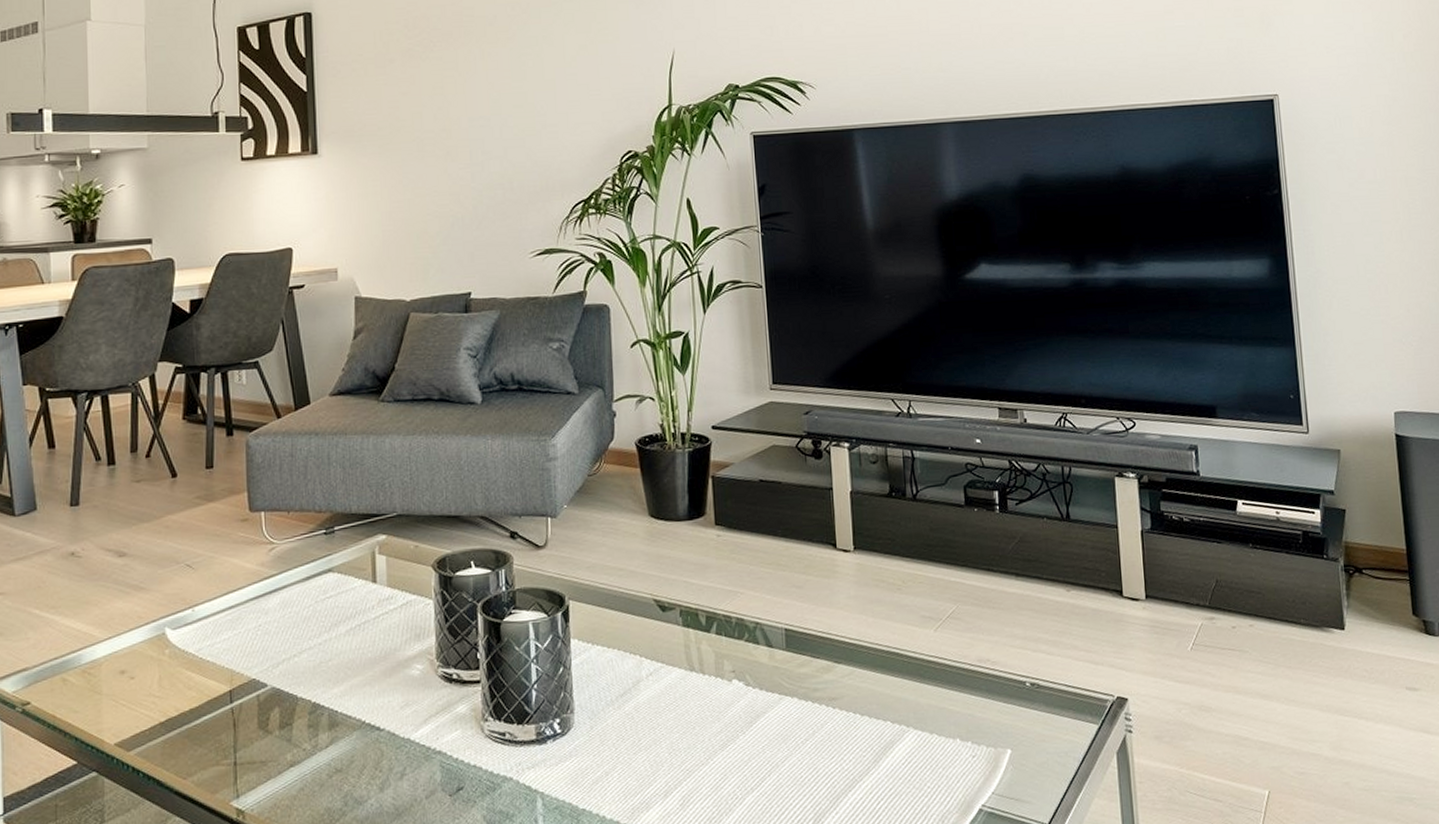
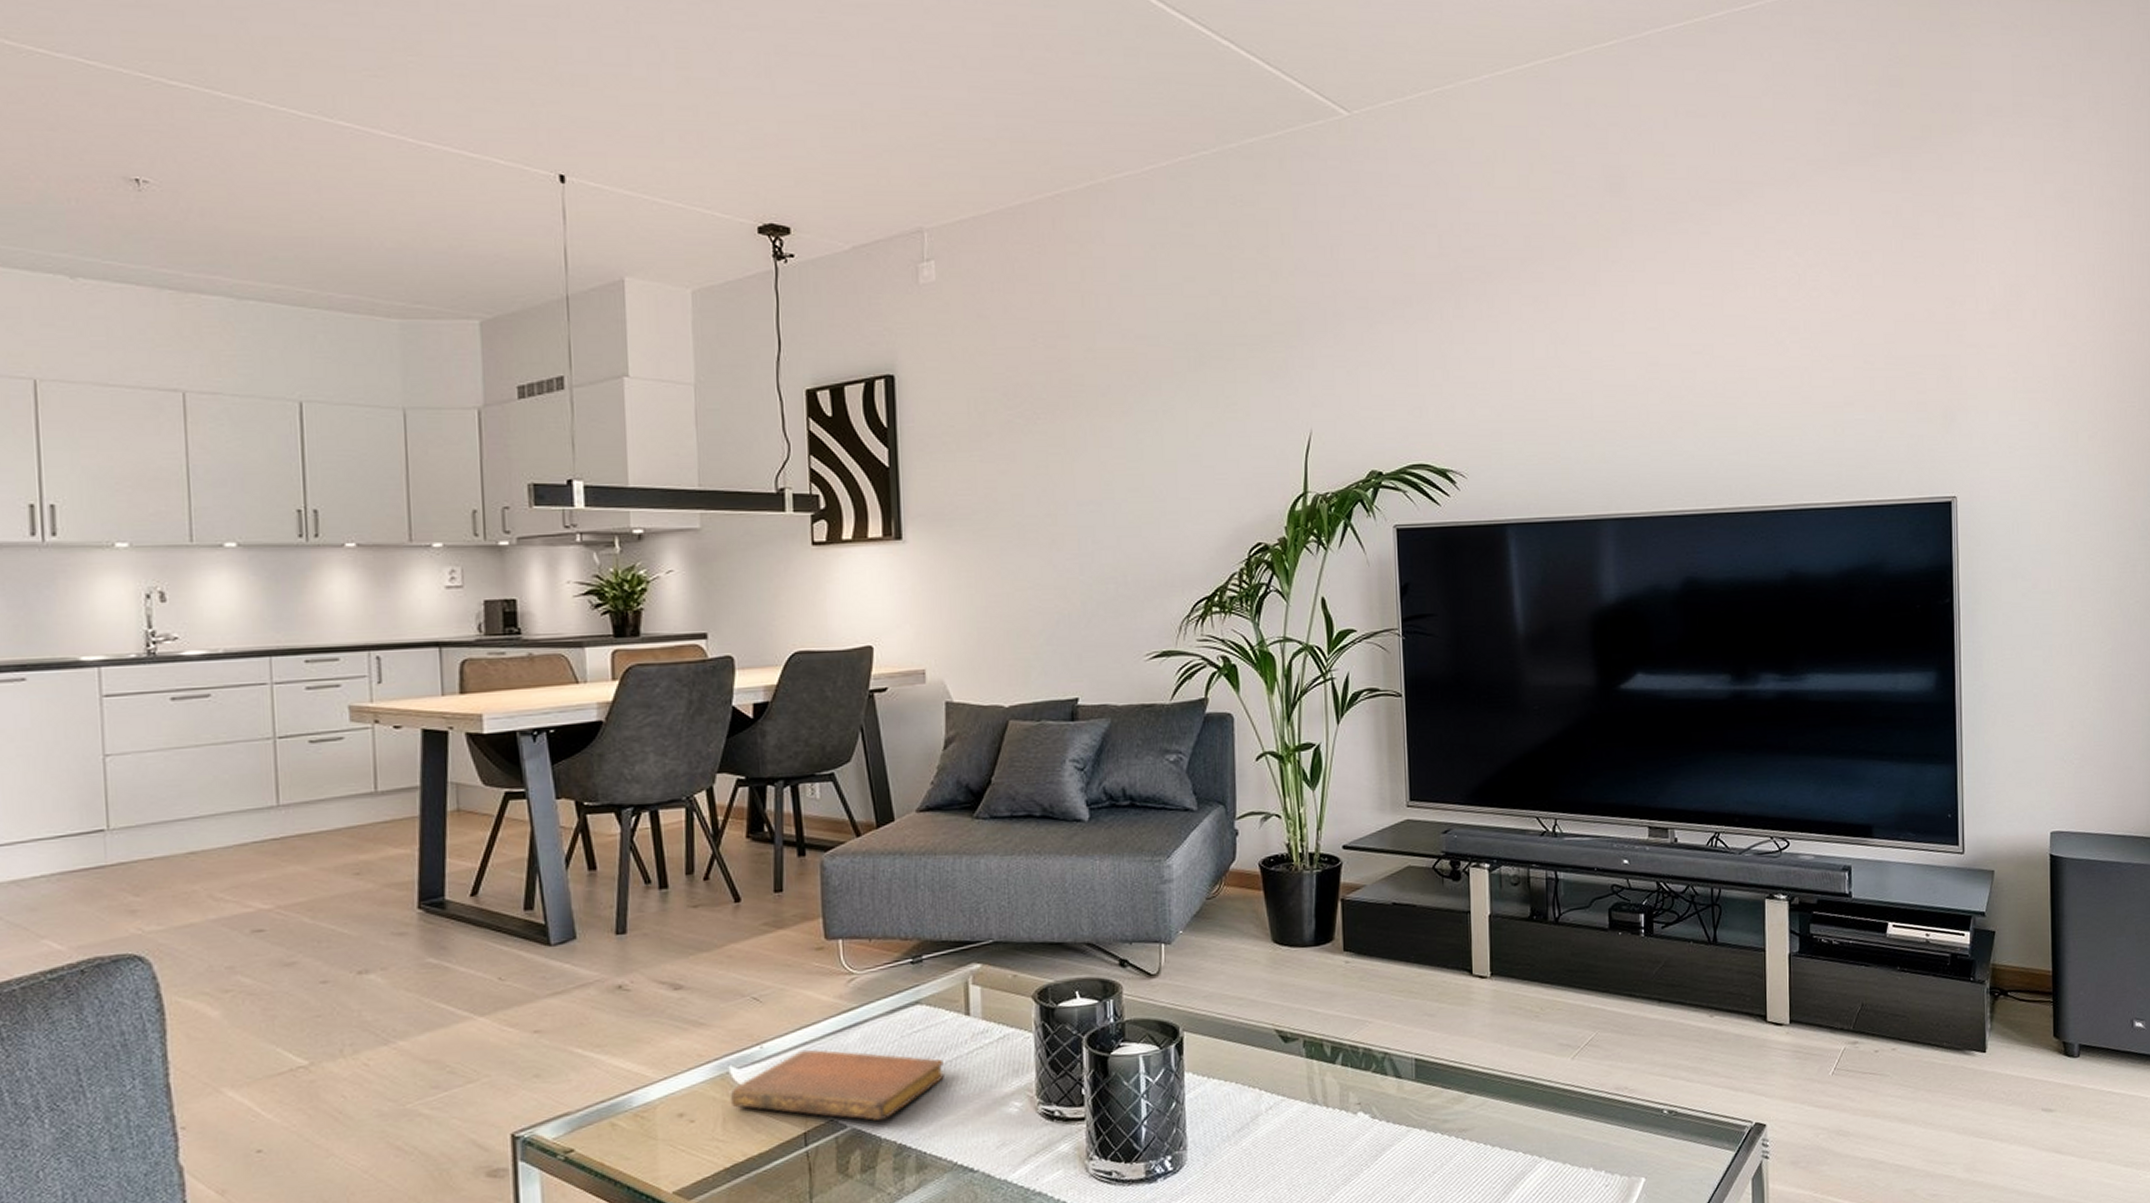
notebook: none [165,613,355,681] -> present [729,1049,946,1121]

